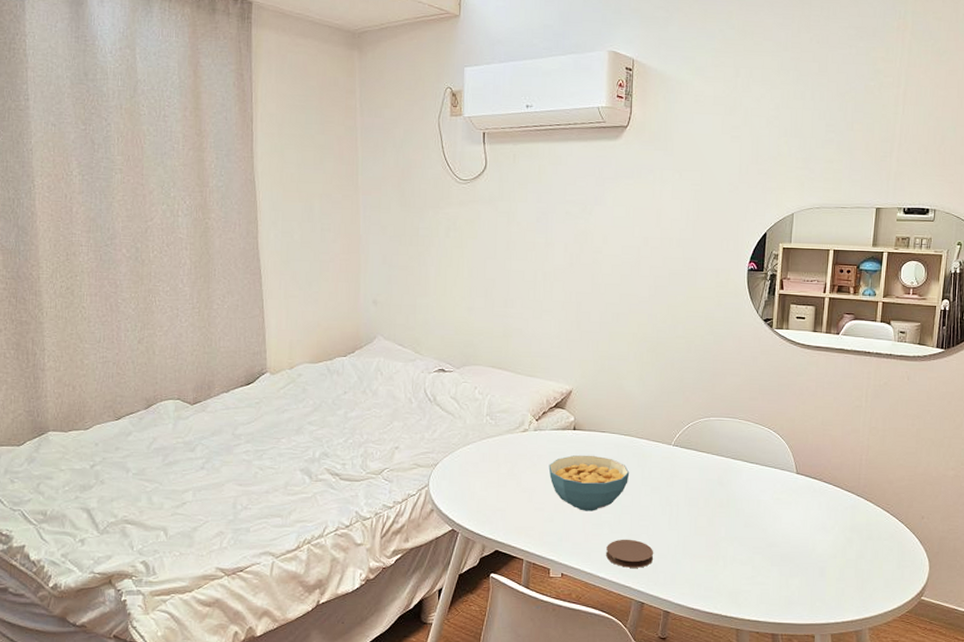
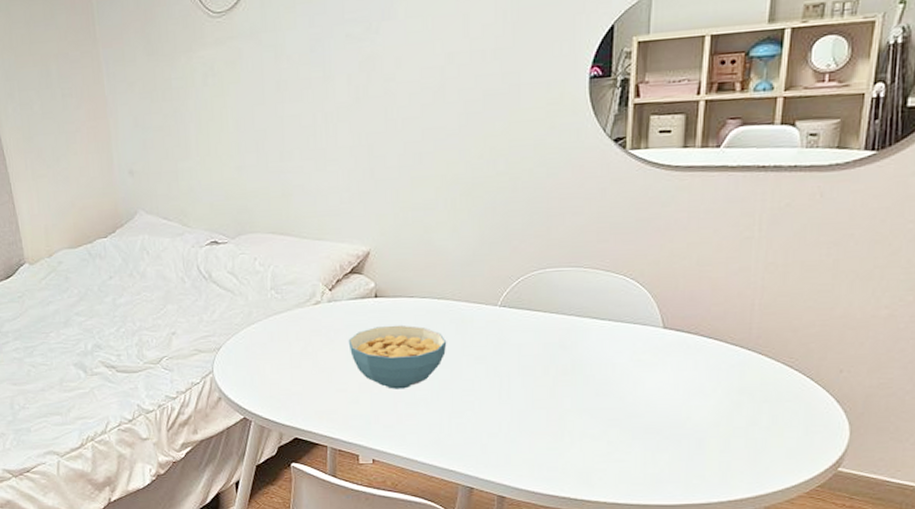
coaster: present [606,539,654,568] -> none [424,417,483,450]

